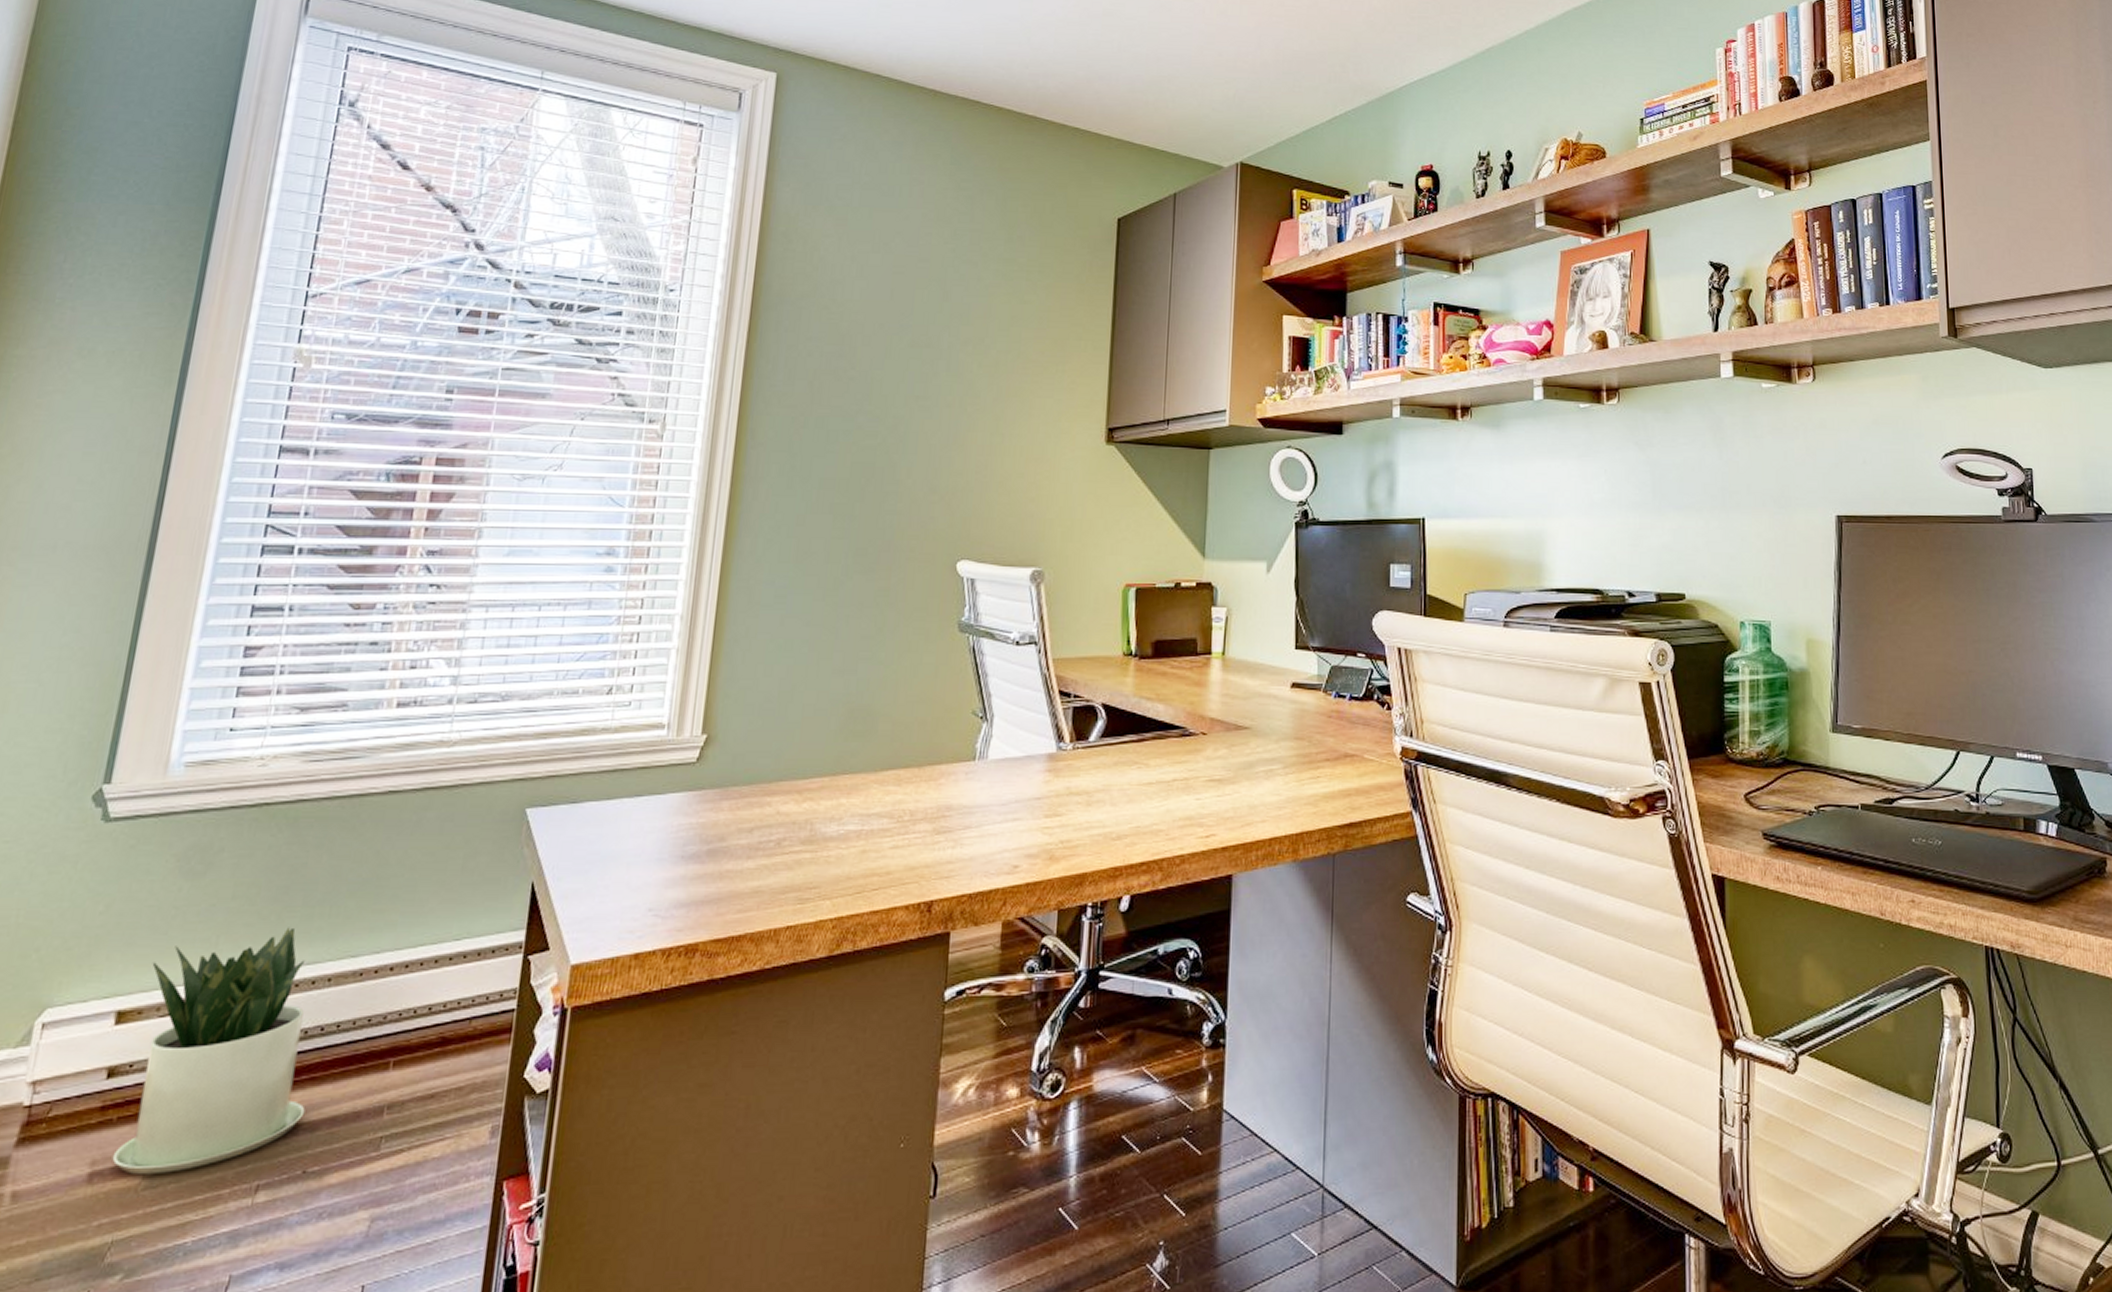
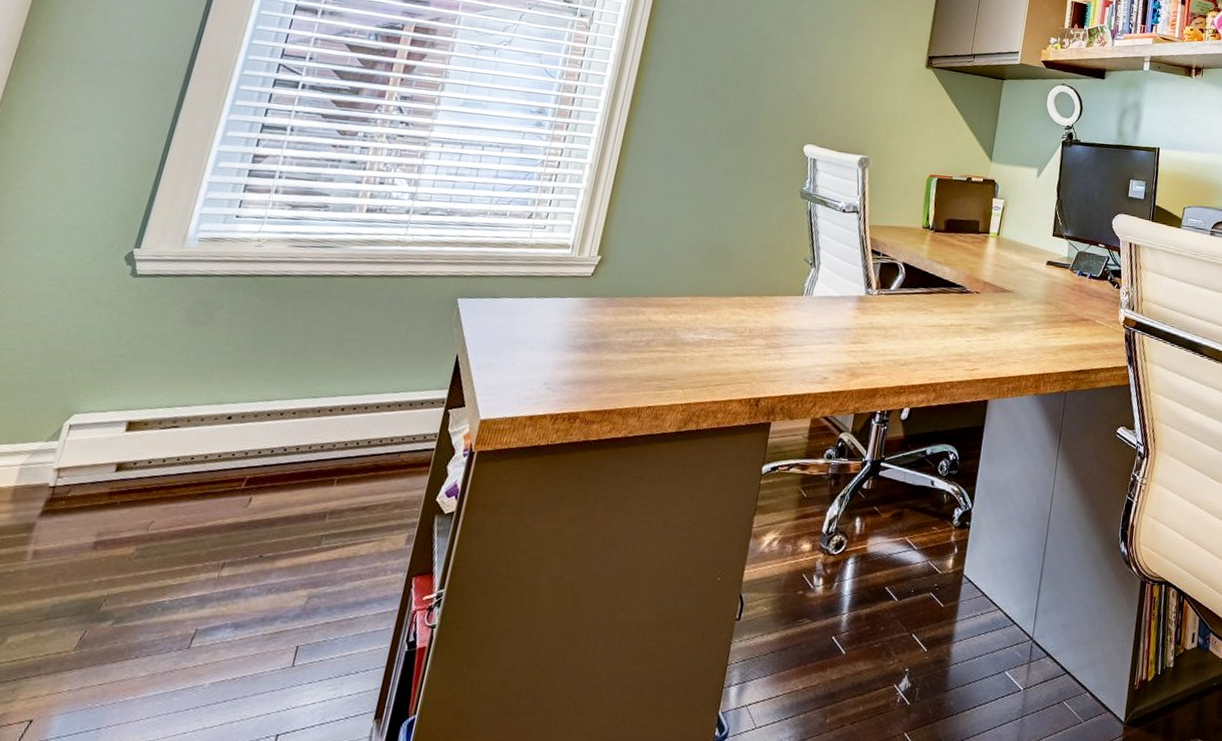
planter: present [111,927,306,1174] -> none [113,370,278,547]

